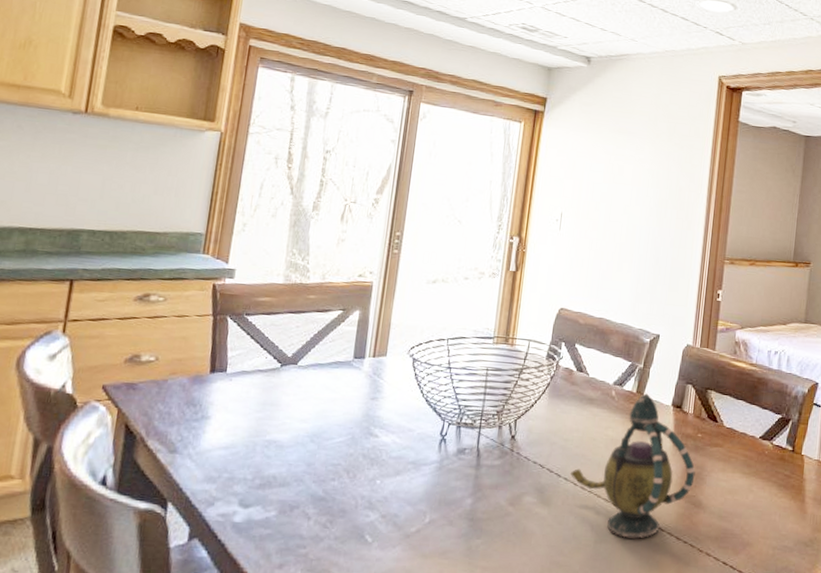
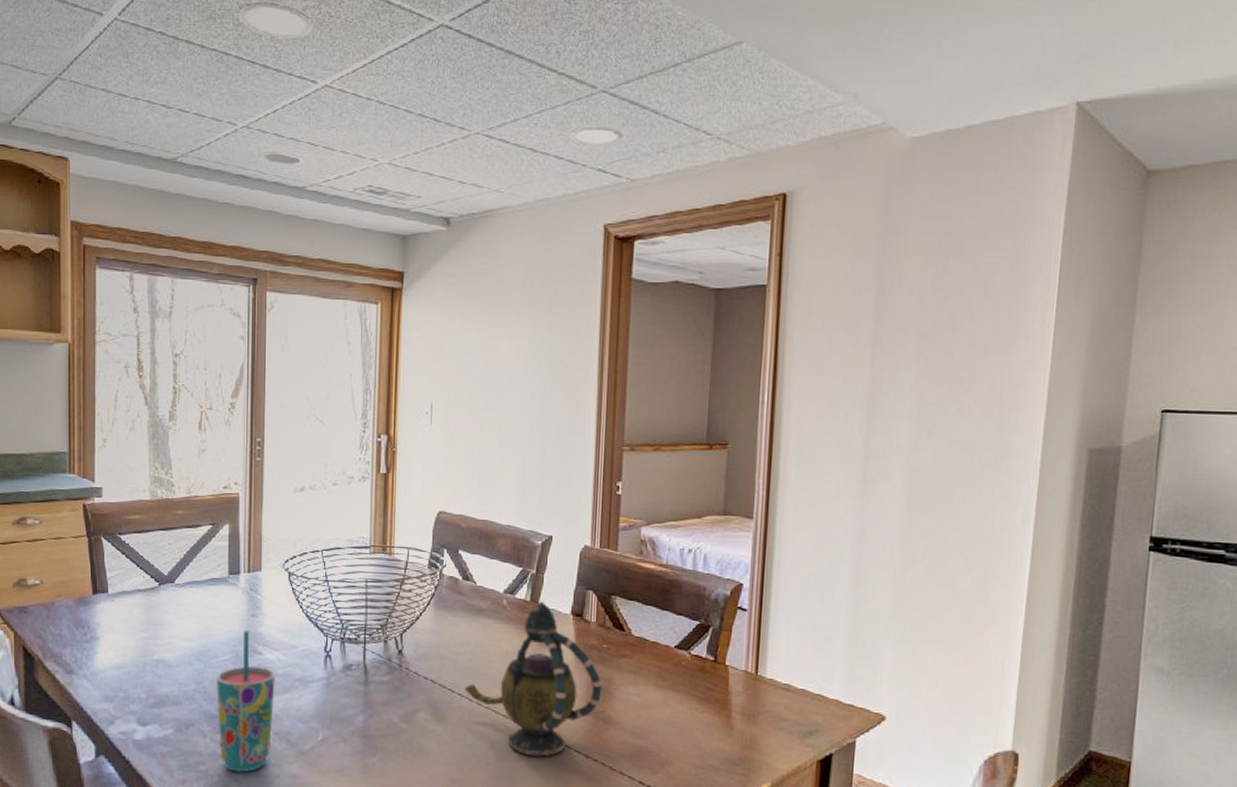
cup: none [323,413,389,556] -> present [217,630,275,773]

